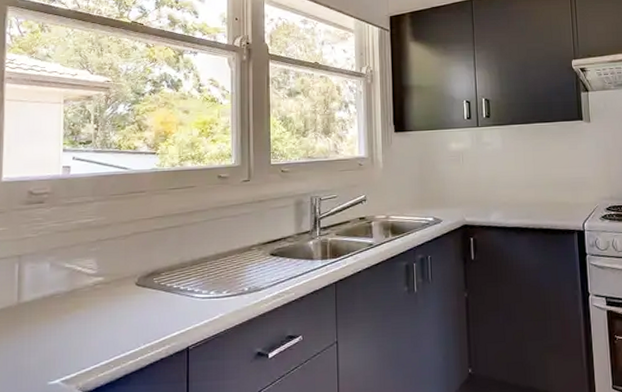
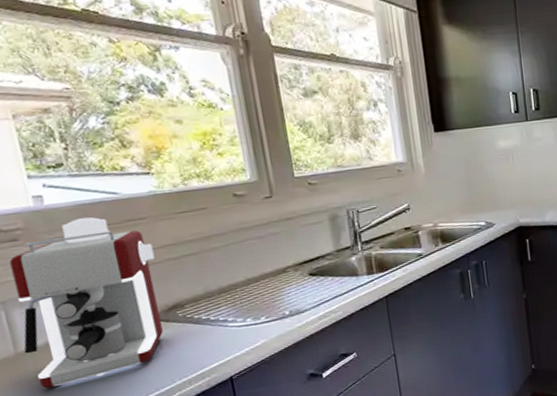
coffee maker: none [25,187,146,340] -> present [9,216,163,389]

